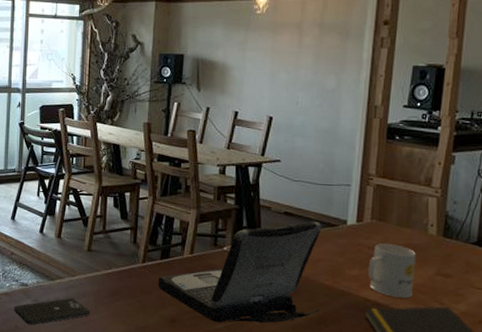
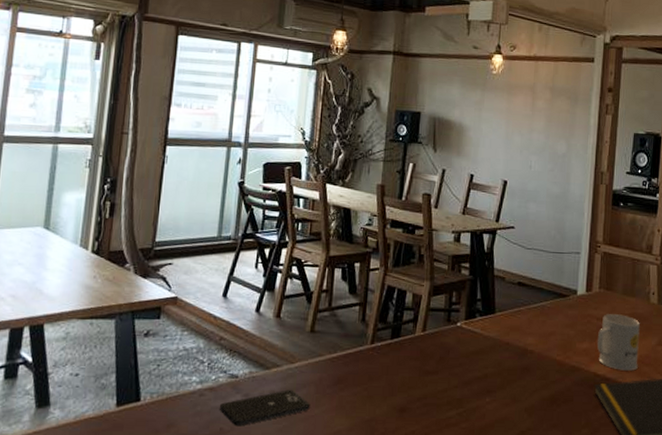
laptop: present [157,221,322,323] -> none [387,291,554,410]

